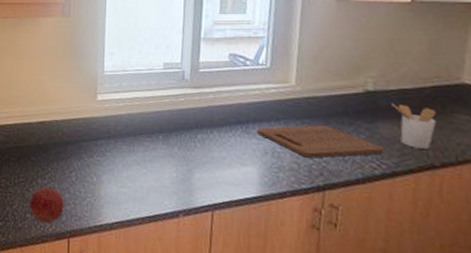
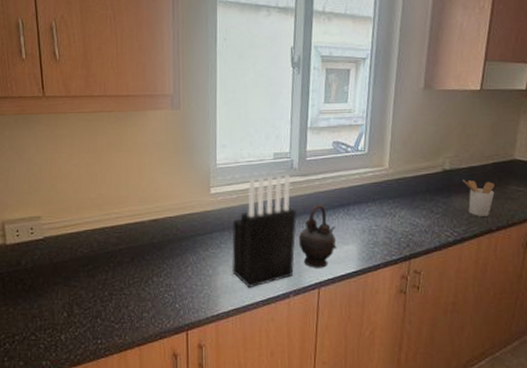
fruit: present [30,188,64,224] -> none [146,286,181,320]
knife block: none [116,85,189,202] -> present [231,174,298,289]
teapot: none [189,119,234,189] -> present [298,205,337,268]
cutting board: present [257,125,385,158] -> none [357,203,457,232]

